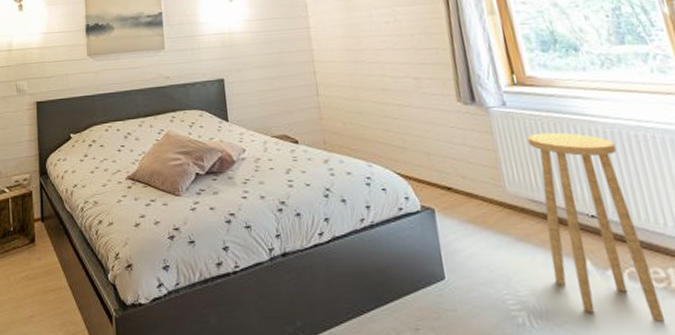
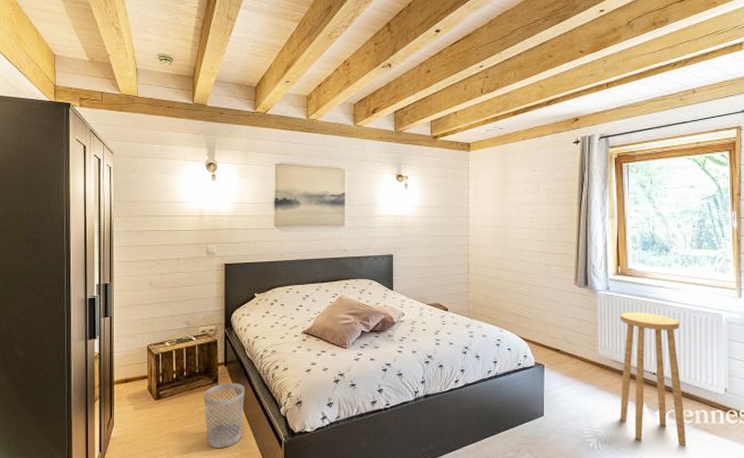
wastebasket: none [20,243,66,325] -> present [204,383,244,448]

